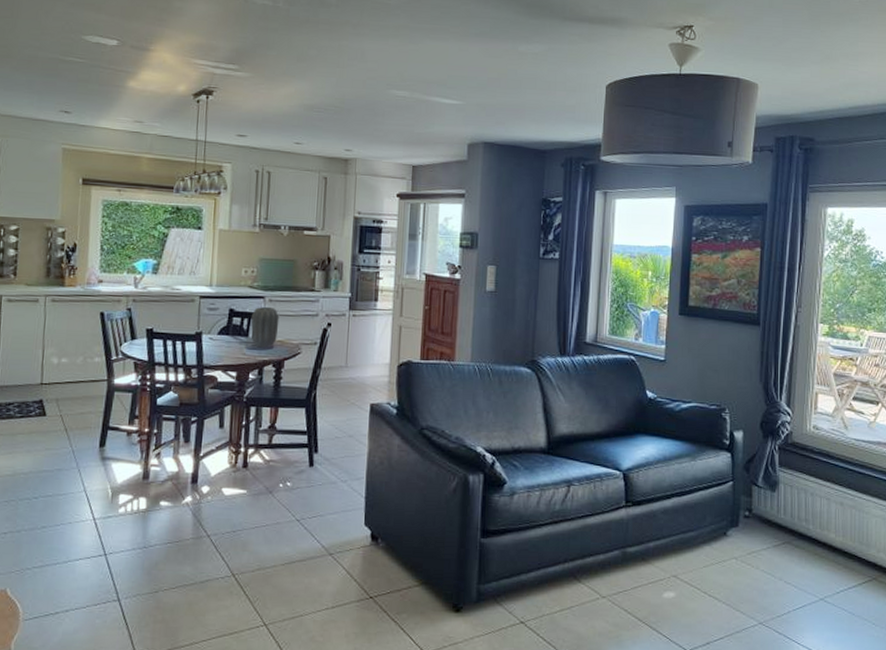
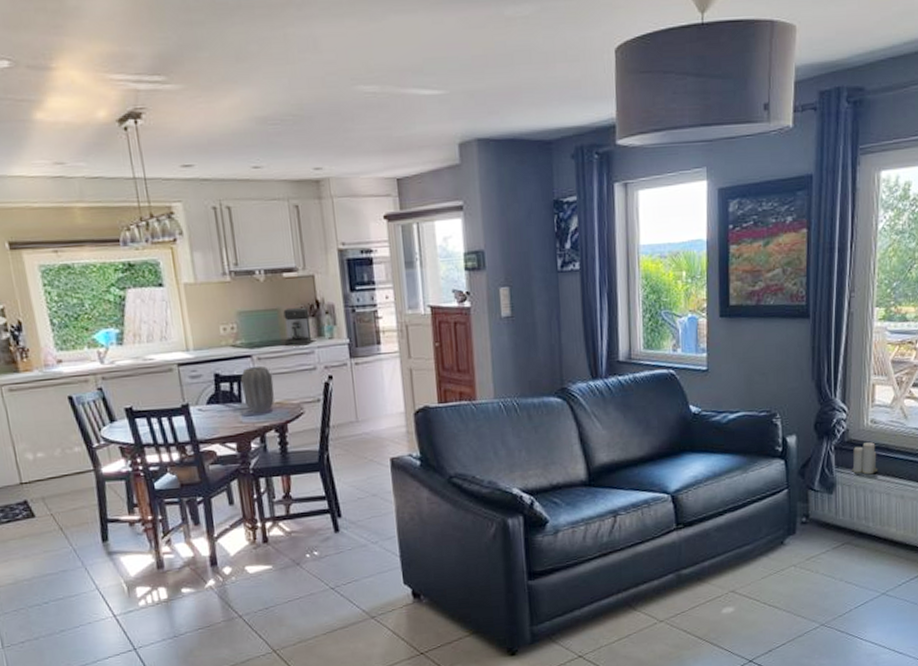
coffee maker: none [296,260,321,294] -> present [283,307,312,347]
candle: none [793,446,819,478] -> present [851,441,879,475]

